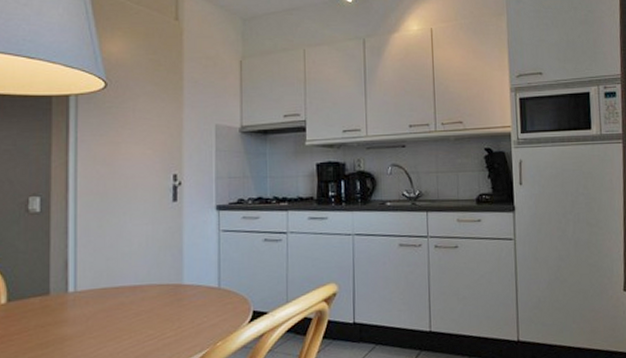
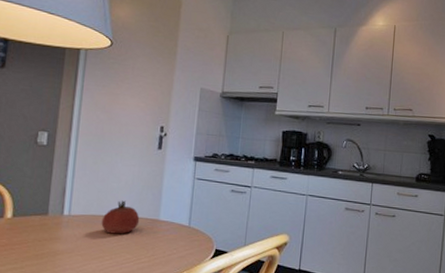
fruit: none [114,266,160,308] -> present [101,200,140,234]

